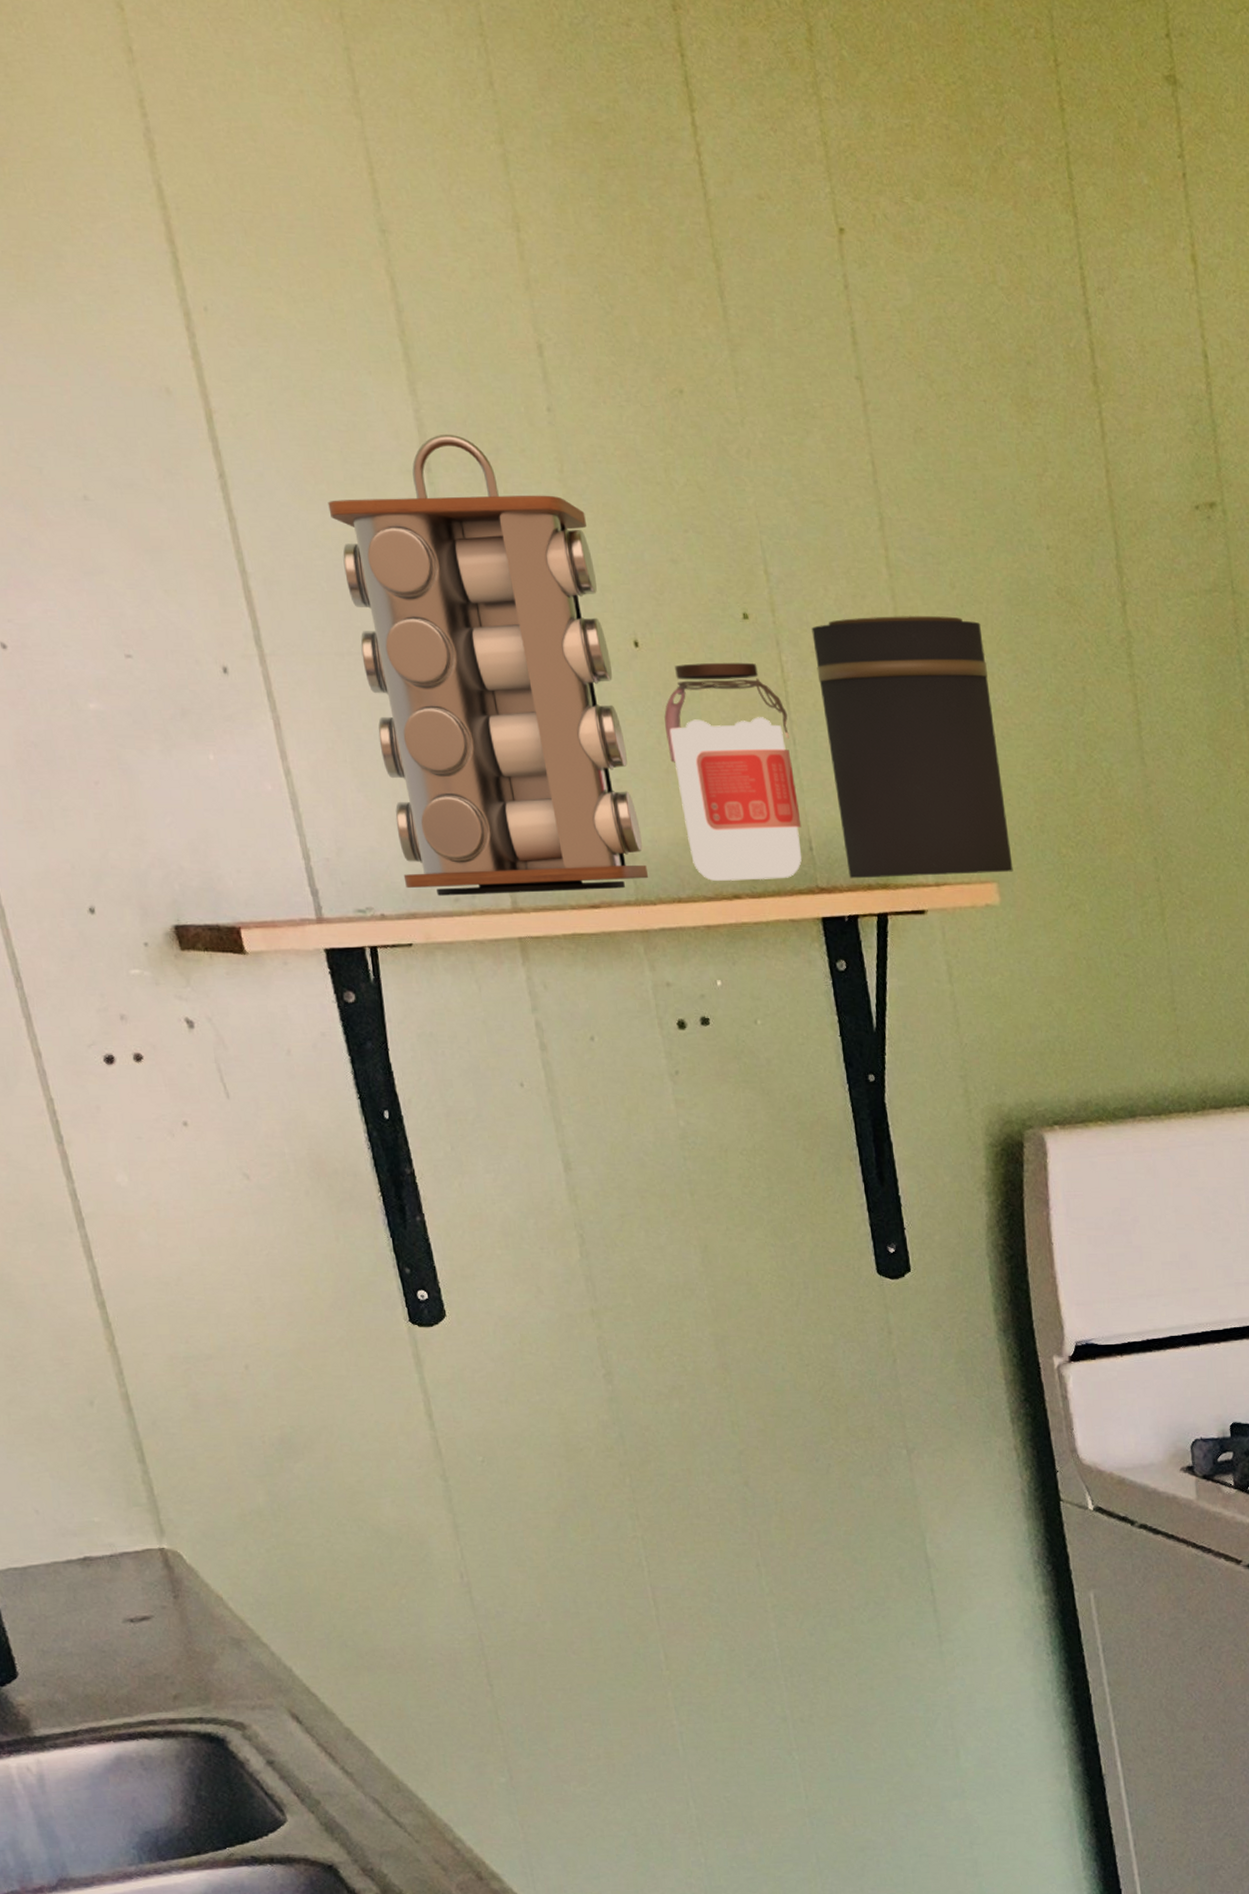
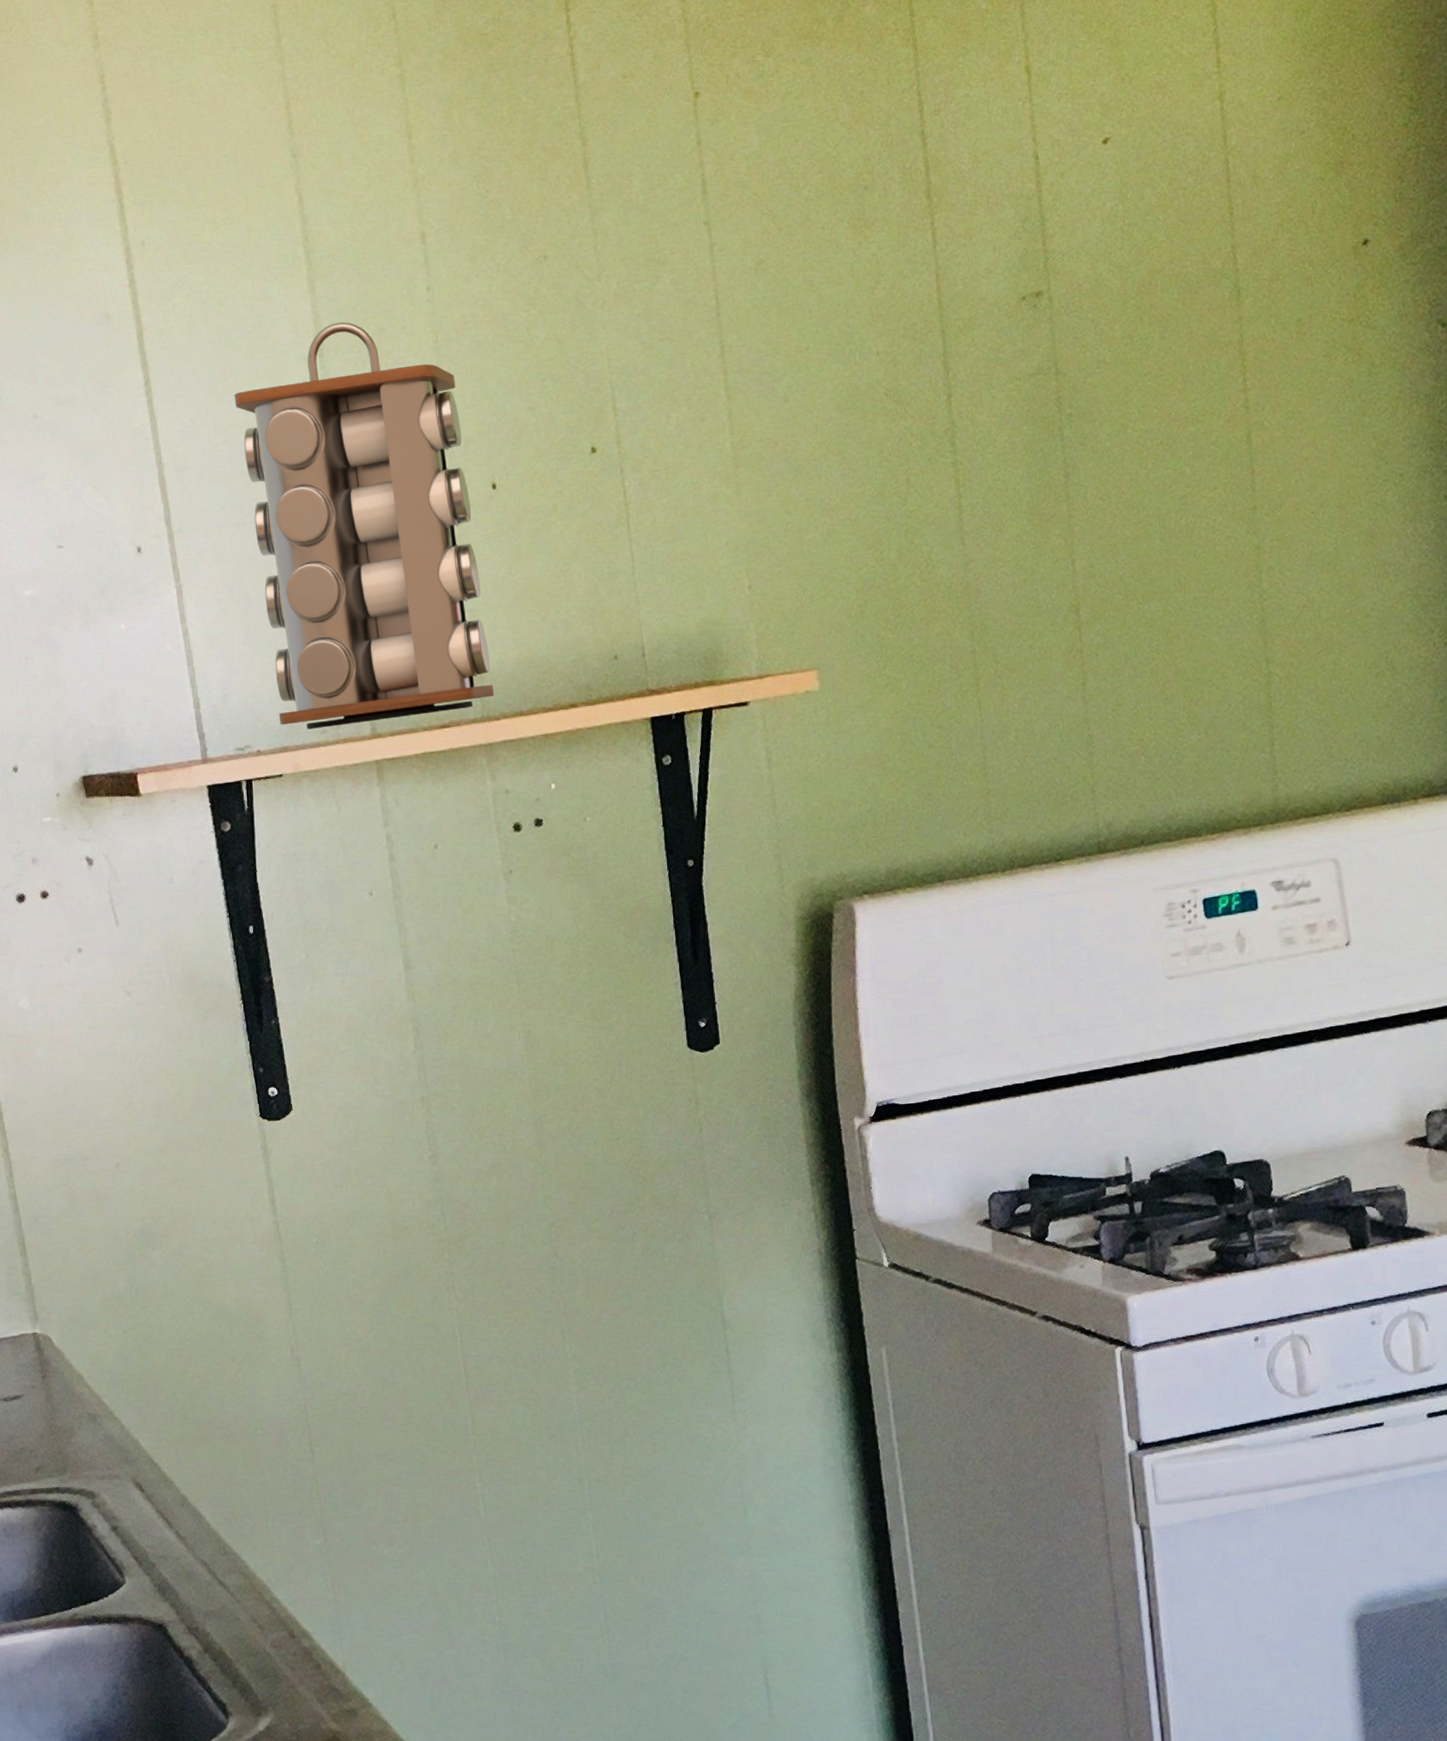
jar: present [664,662,802,881] -> none [516,491,636,693]
cylinder: present [811,616,1014,879] -> none [653,428,833,679]

